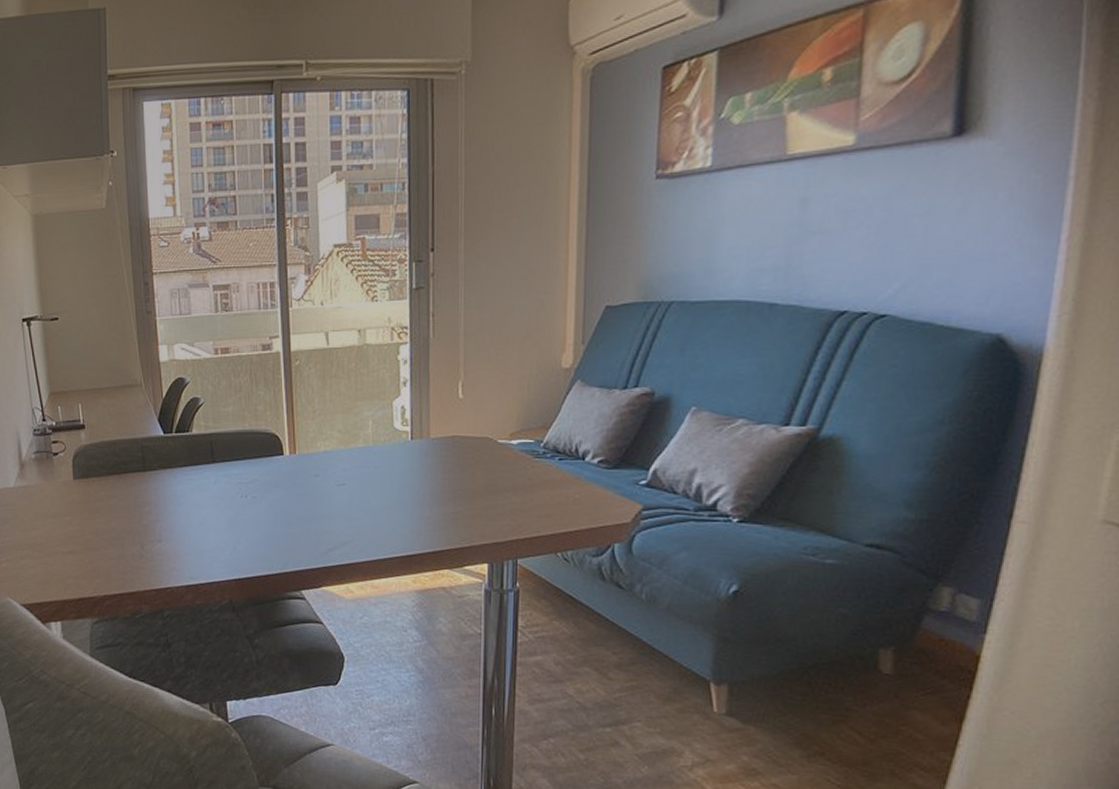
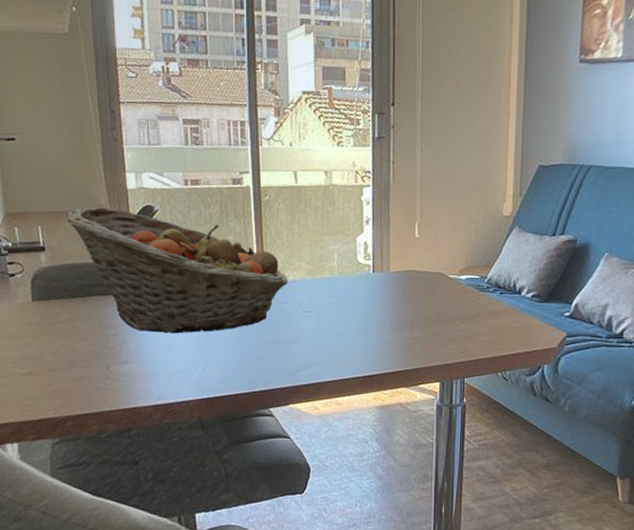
fruit basket: none [103,382,320,511] -> present [66,207,288,334]

